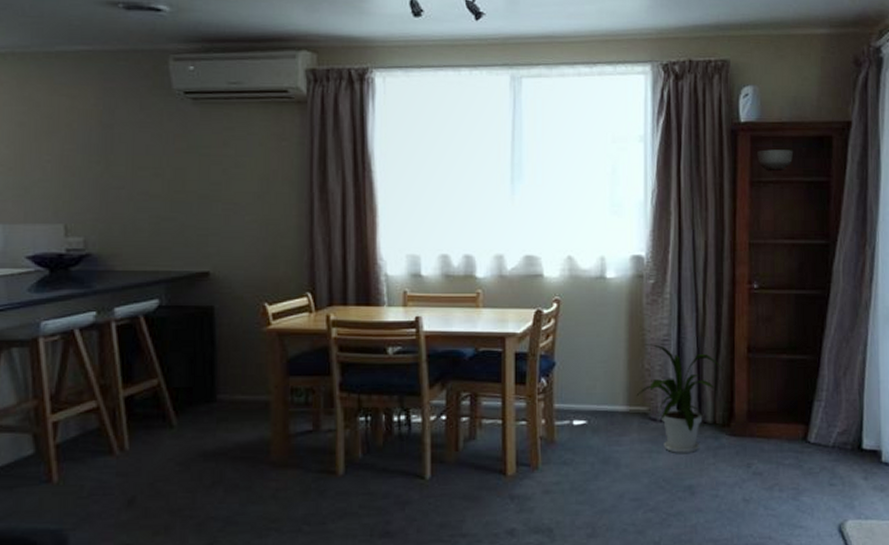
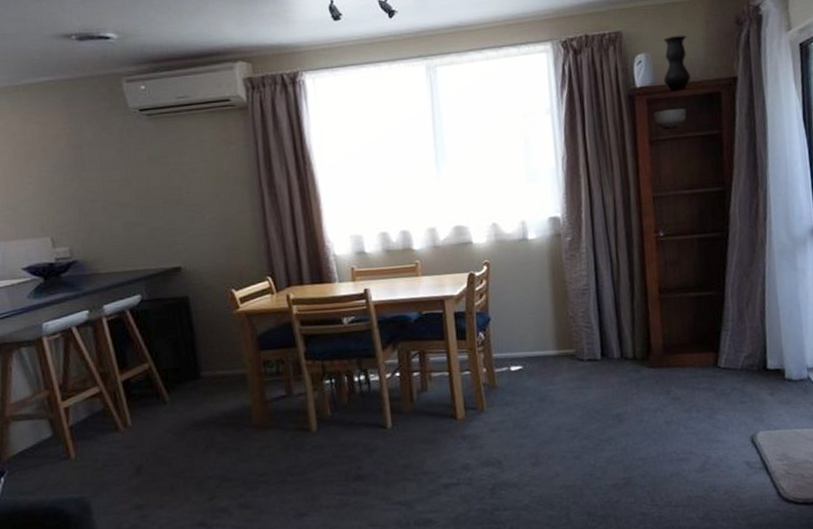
house plant: present [636,344,723,454] -> none [564,294,639,388]
vase: none [771,70,801,131] -> present [663,35,691,92]

